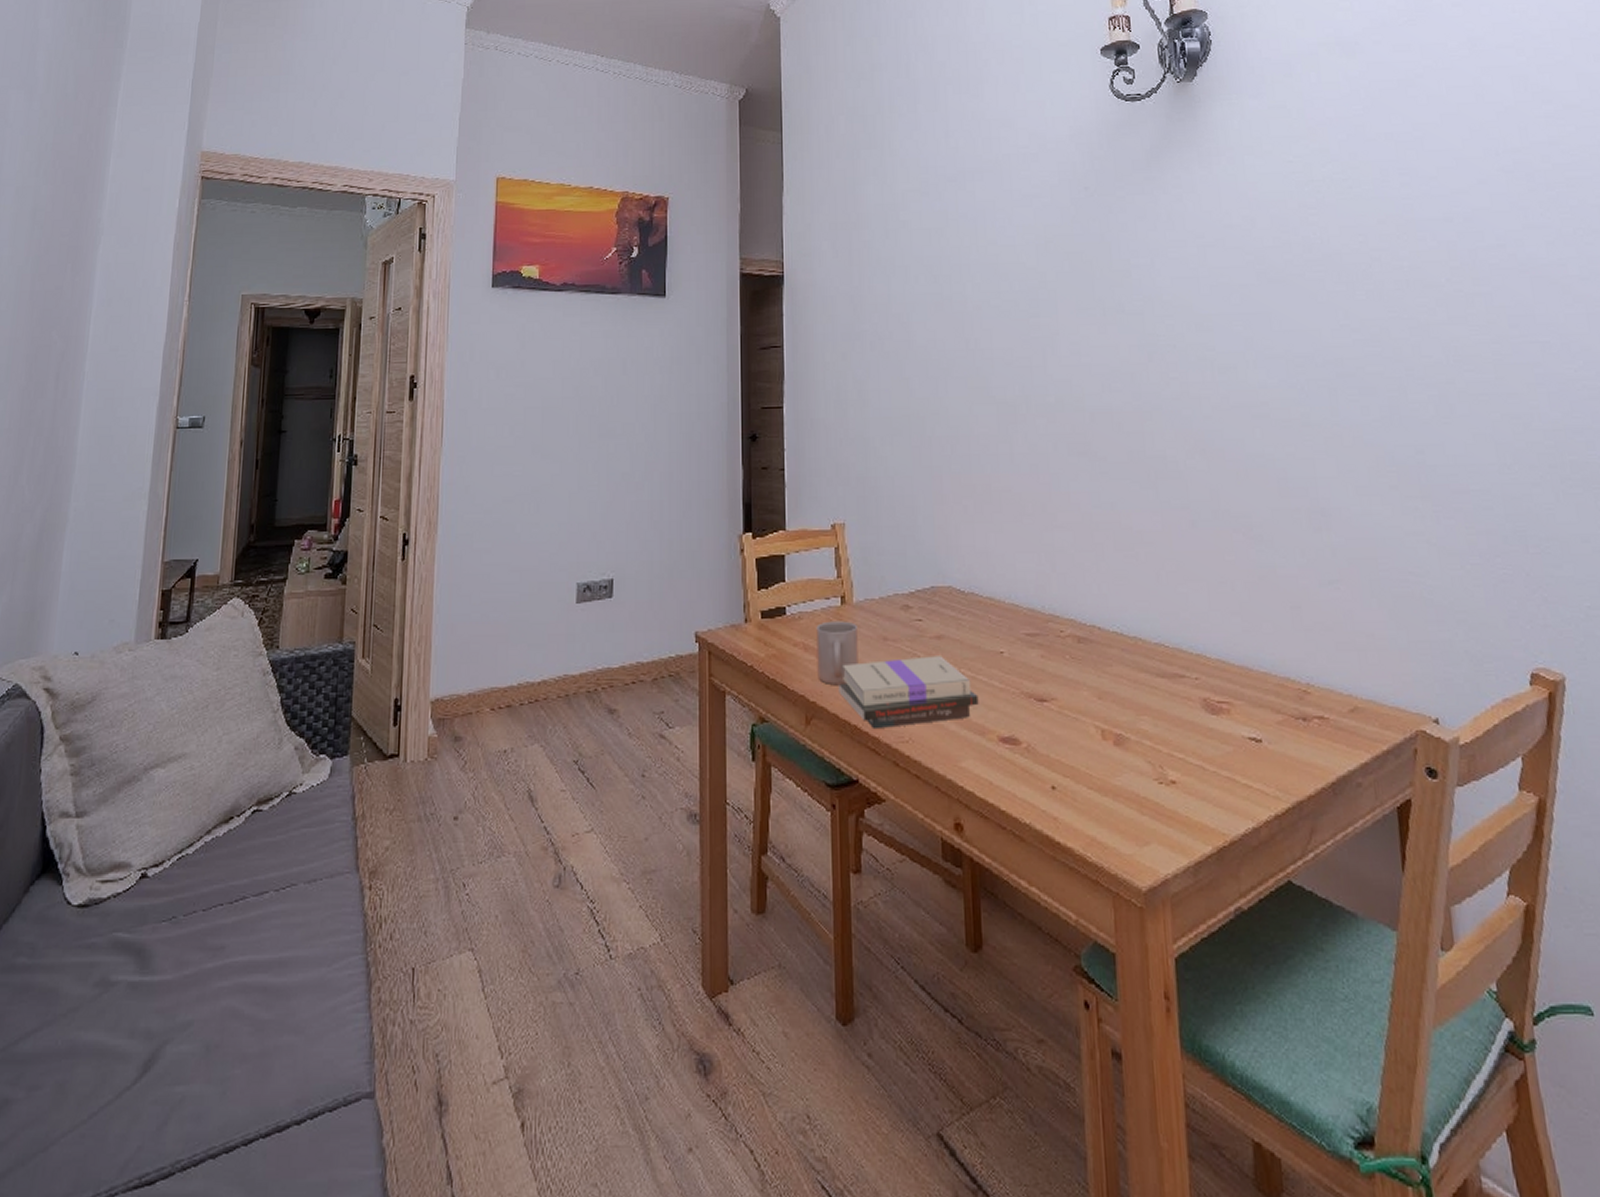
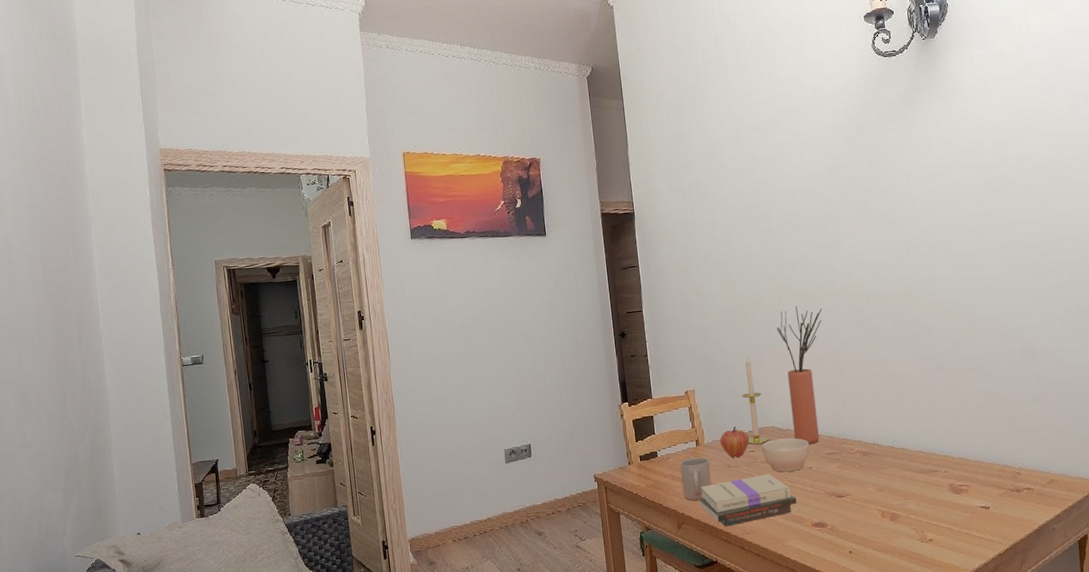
fruit: none [874,580,917,628] -> present [719,426,750,458]
candle: none [909,483,944,610] -> present [741,357,769,445]
bowl: none [933,605,1002,656] -> present [761,437,810,472]
vase: none [963,419,1028,618] -> present [776,306,822,445]

